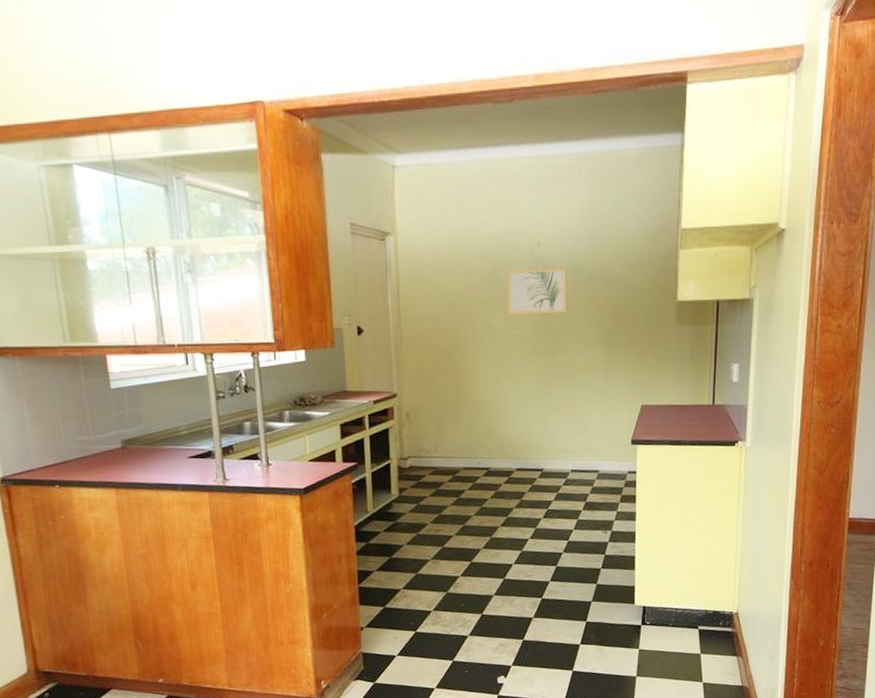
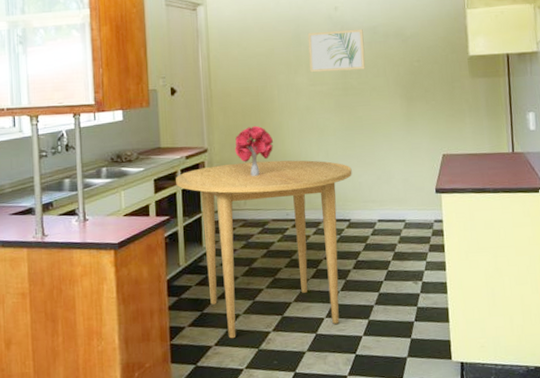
dining table: none [363,407,547,583] -> present [176,160,352,339]
bouquet: none [426,370,467,423] -> present [235,125,274,176]

